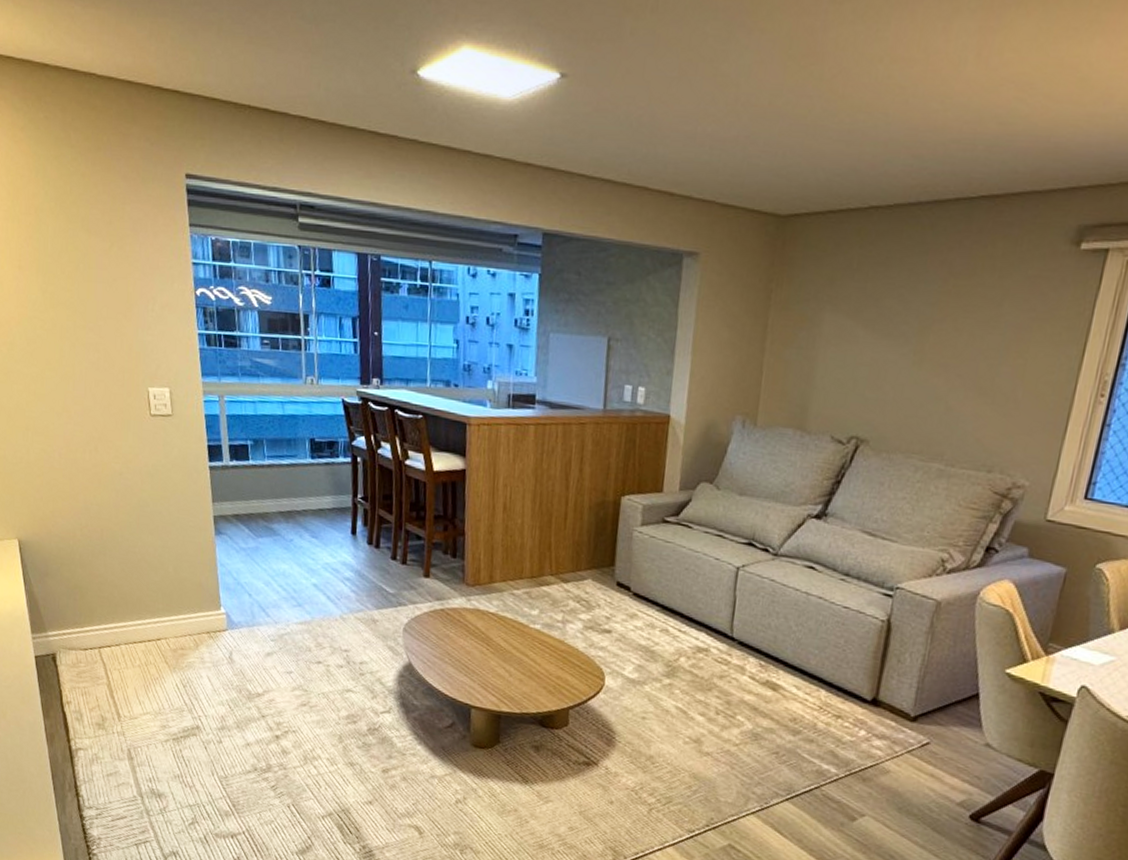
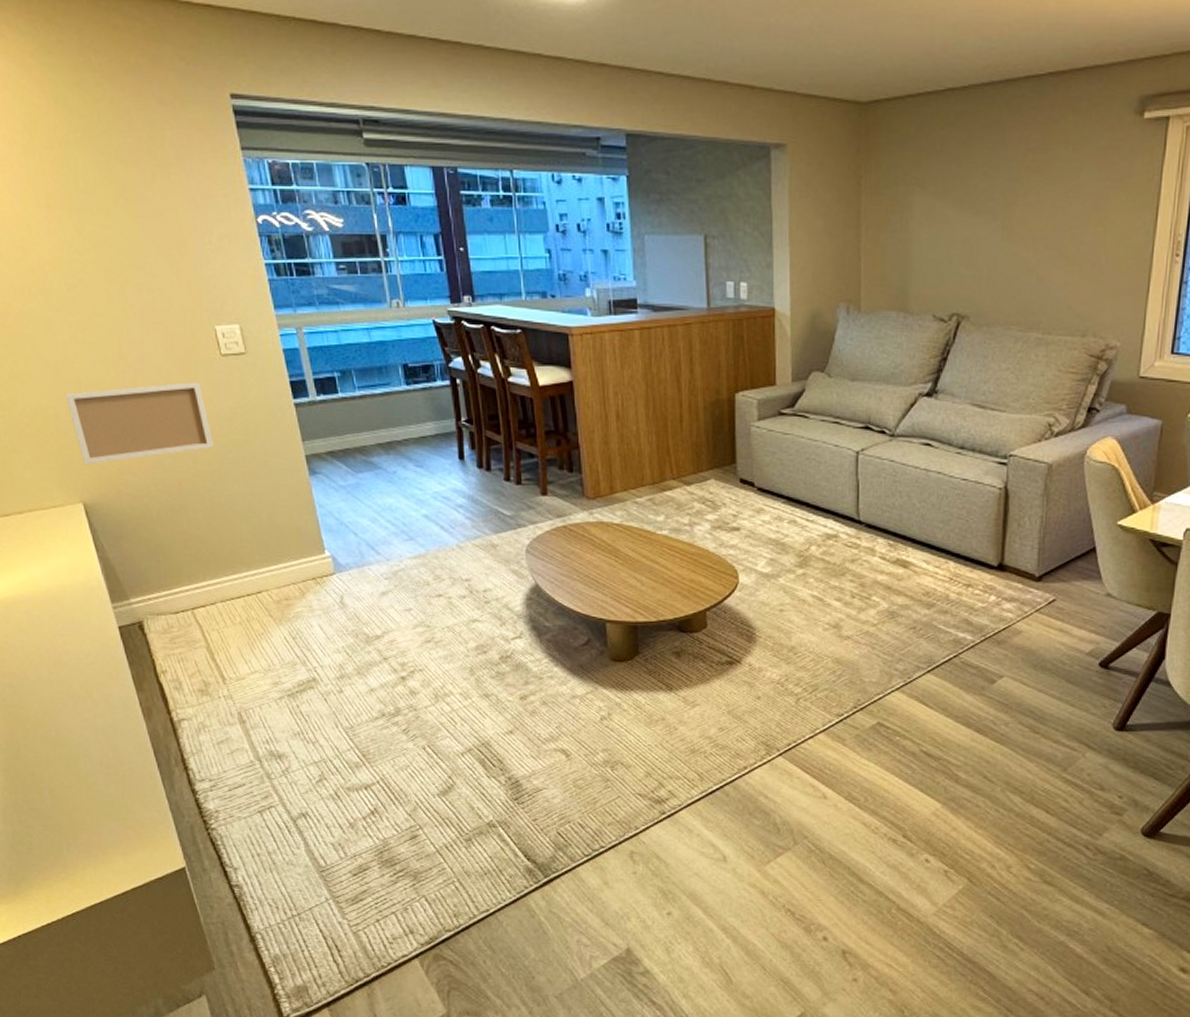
wall art: none [14,437,135,505] -> present [65,382,214,465]

